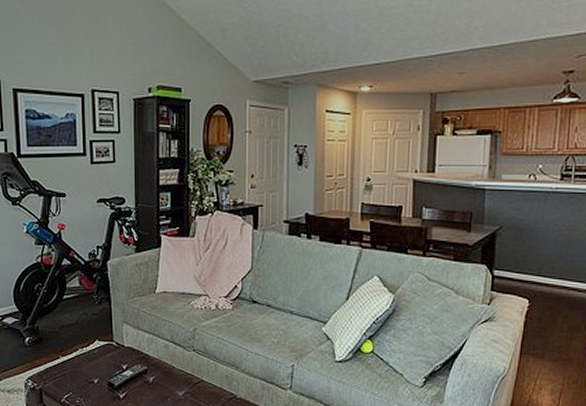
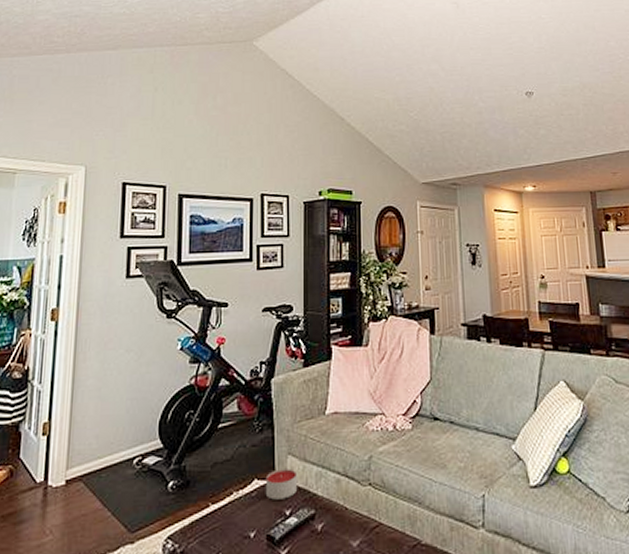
candle: none [105,334,131,357] -> present [265,468,296,500]

